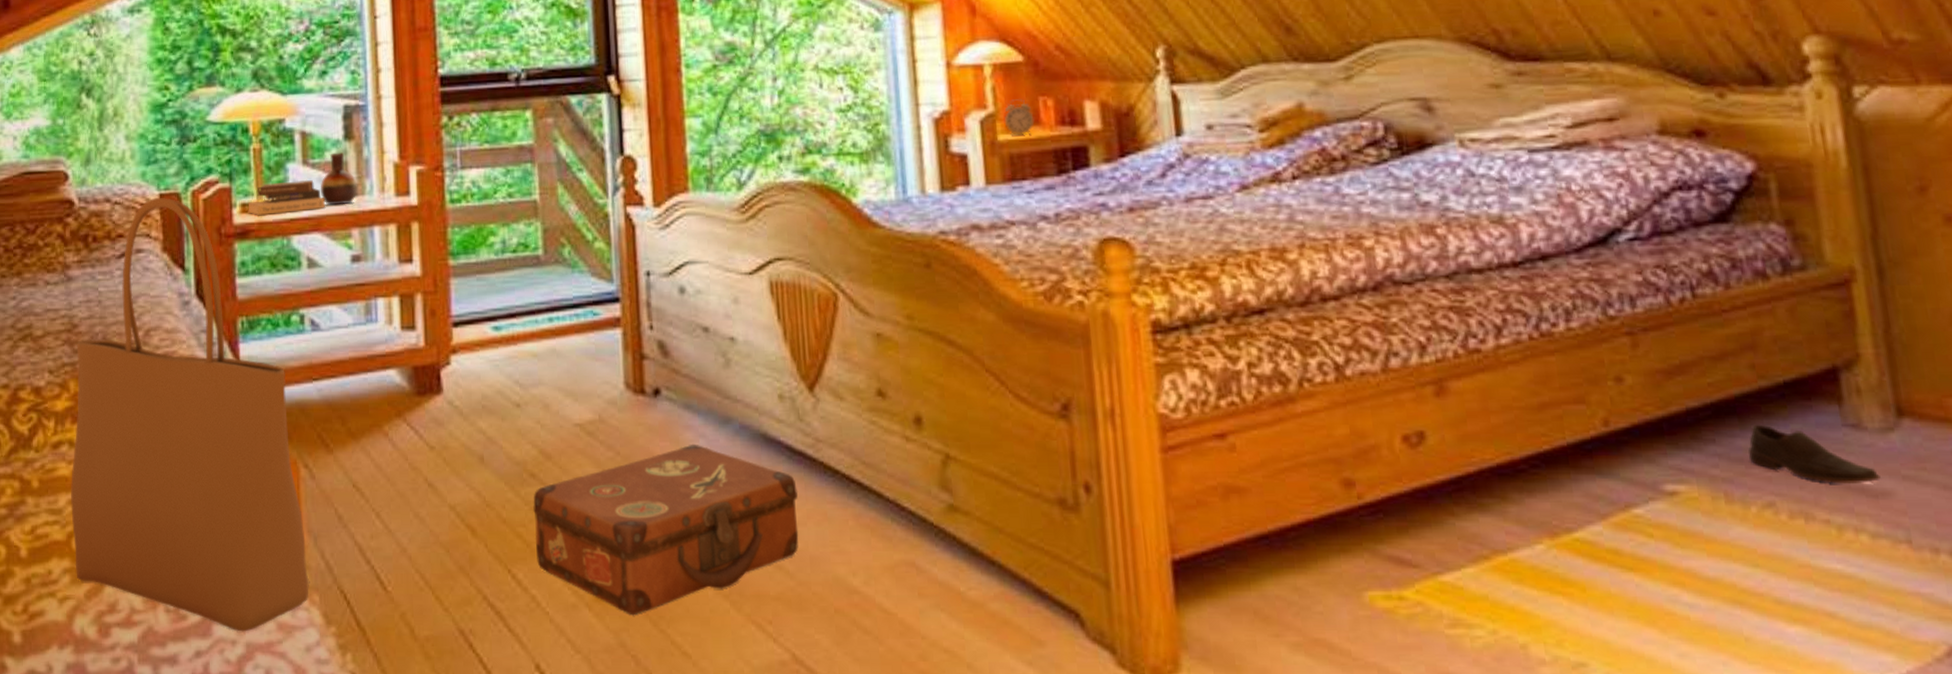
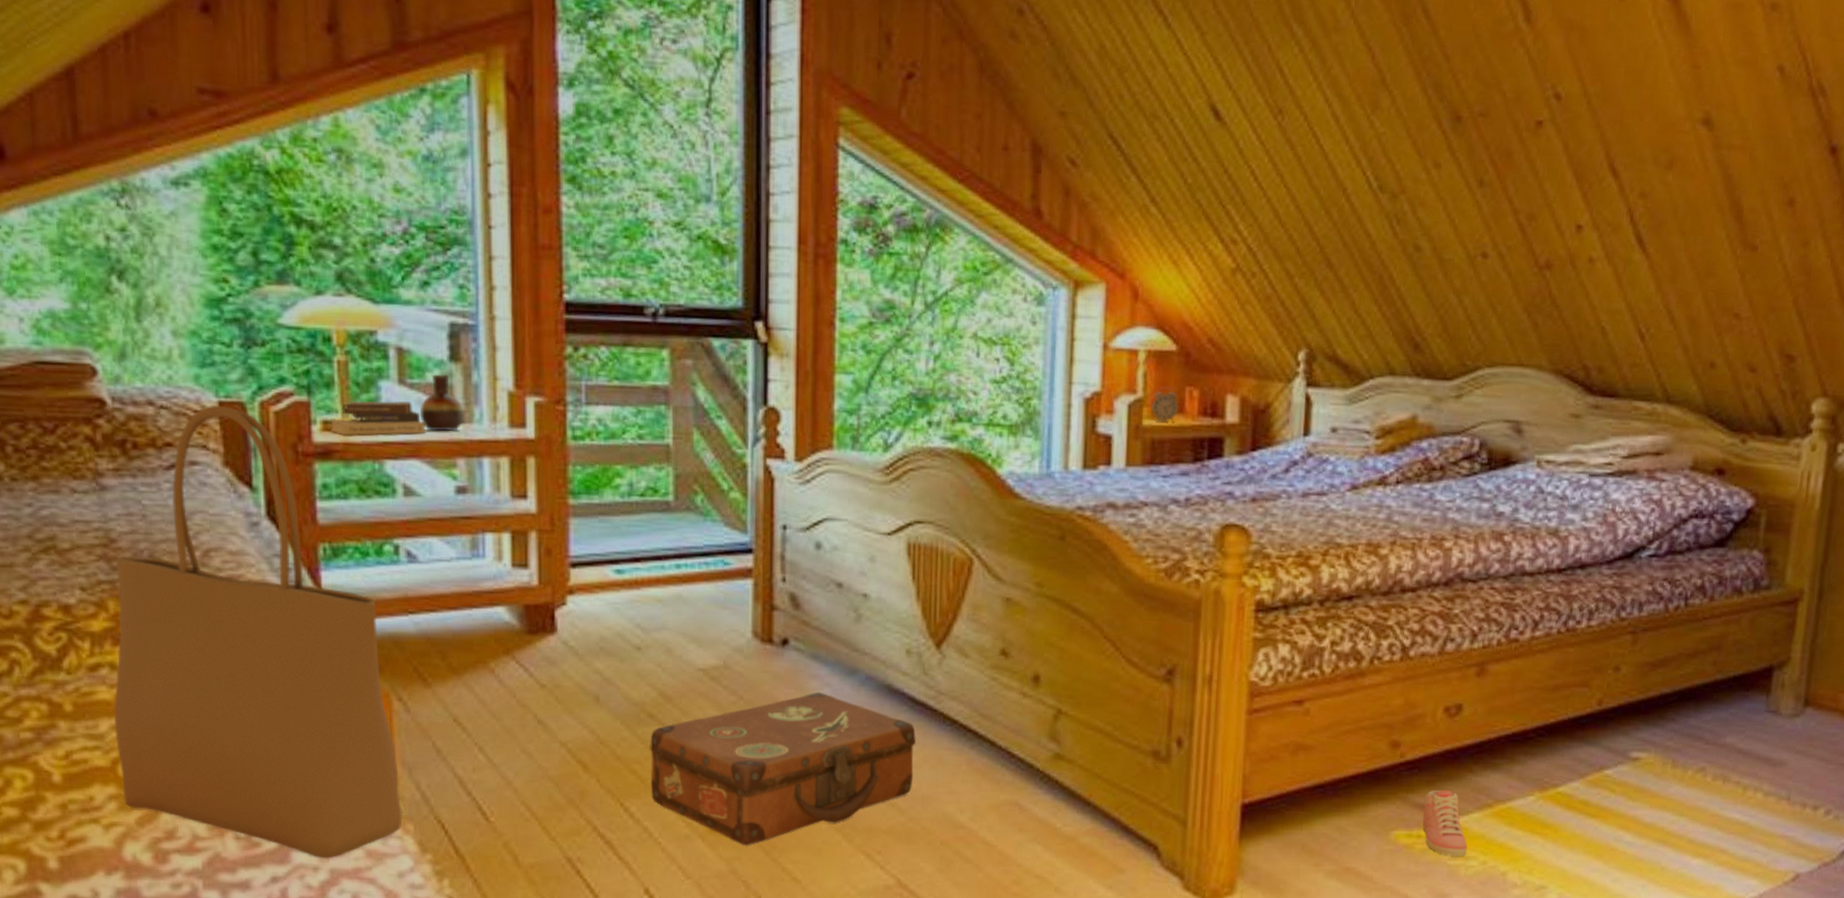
sneaker: none [1399,538,1469,624] -> present [1422,790,1468,856]
shoe: present [1748,424,1881,484] -> none [1695,708,1782,755]

